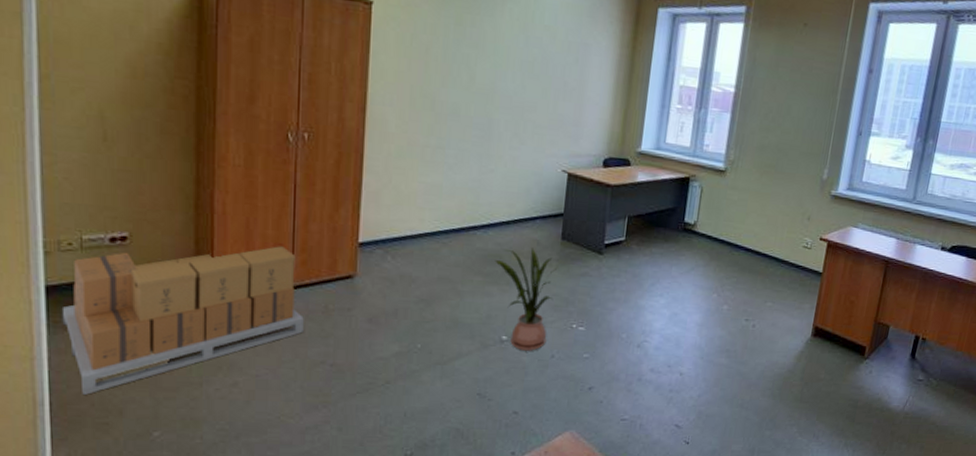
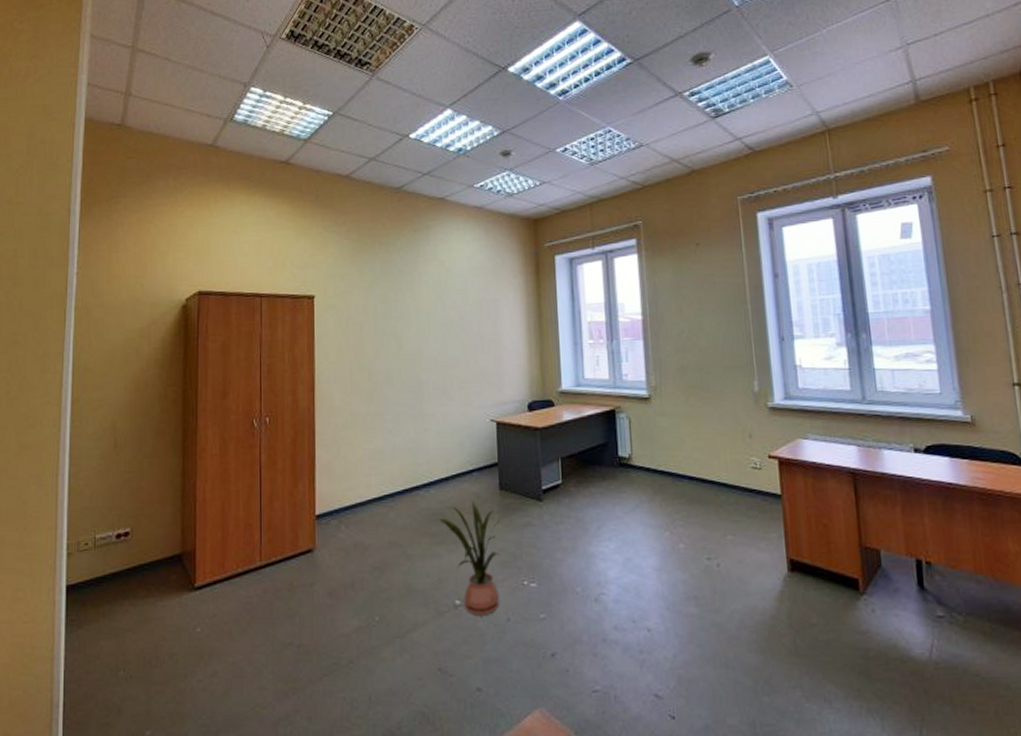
cardboard boxes: present [61,246,304,395] -> none [77,527,272,693]

